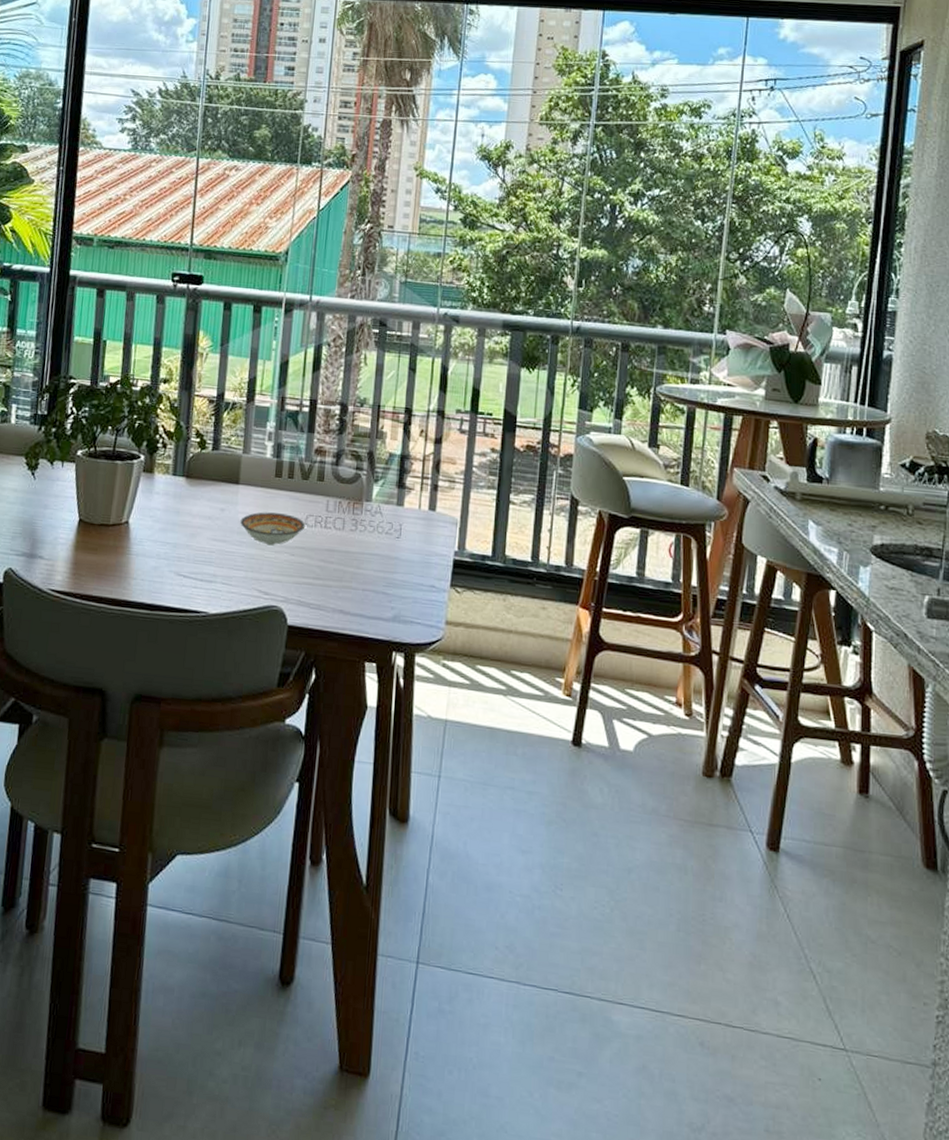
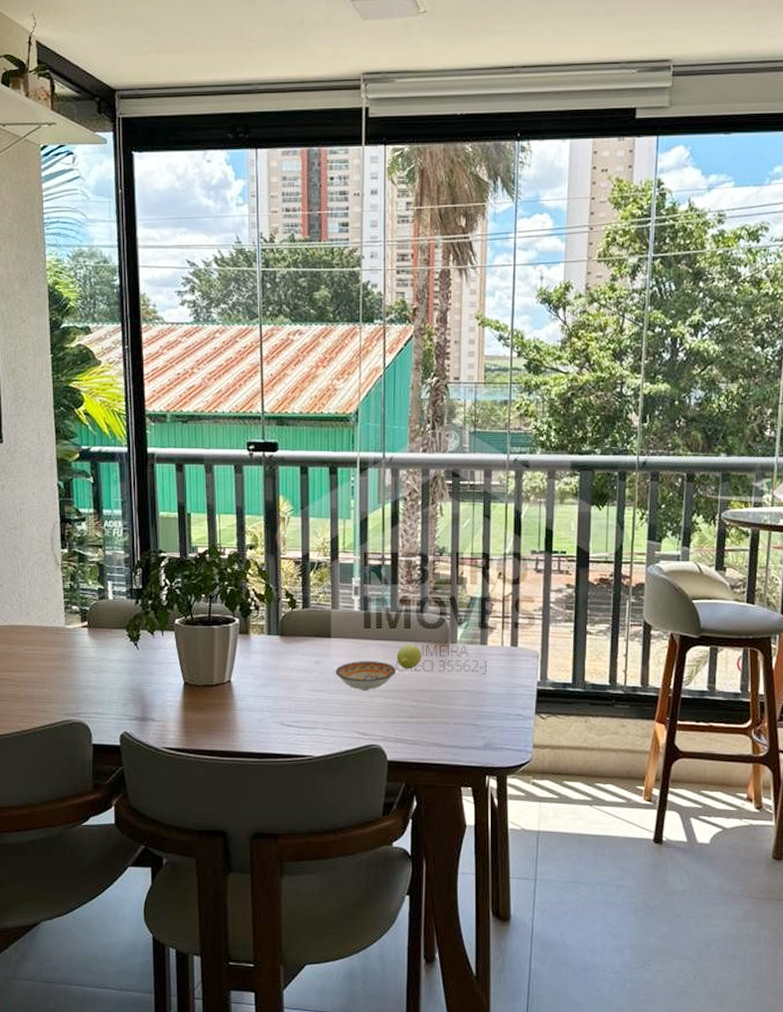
fruit: none [306,498,334,526] -> present [397,644,422,669]

